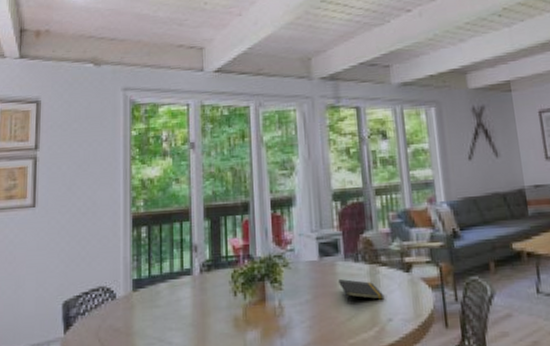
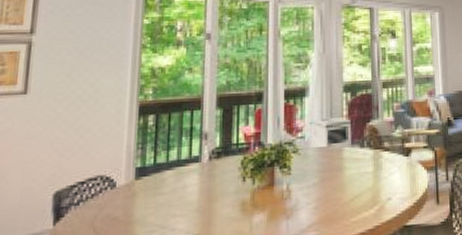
notepad: present [338,279,384,305] -> none [344,163,385,186]

